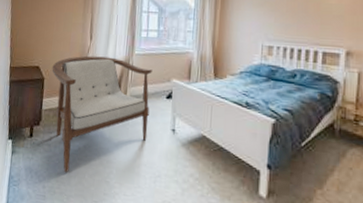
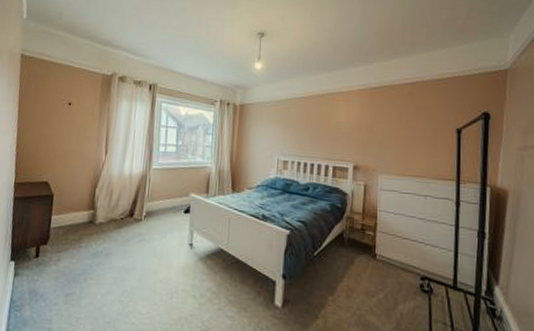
armchair: present [52,55,153,172] -> none [62,170,170,293]

